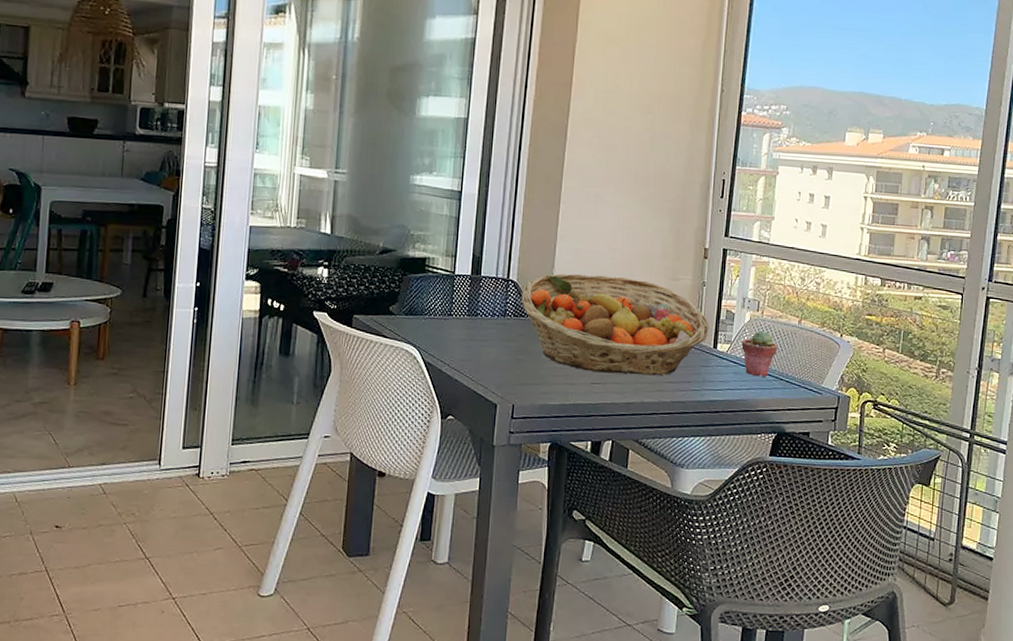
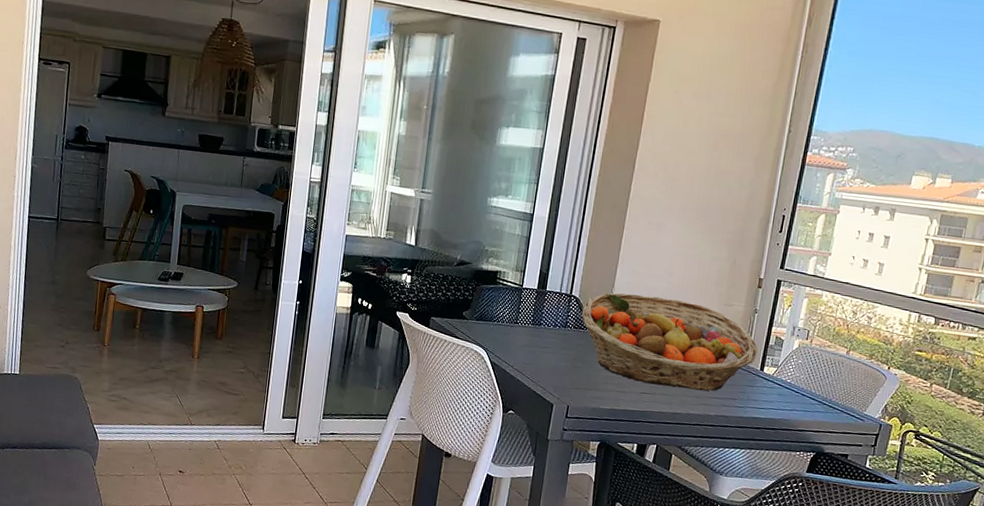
potted succulent: present [741,330,778,377] -> none [787,357,824,400]

